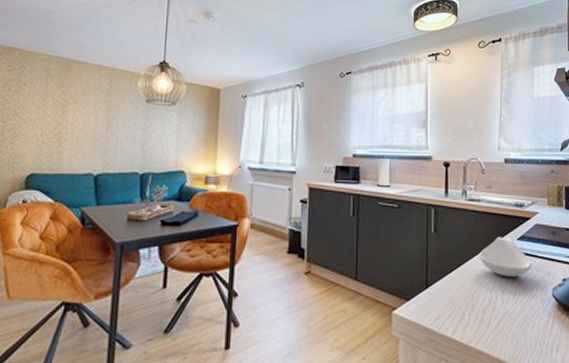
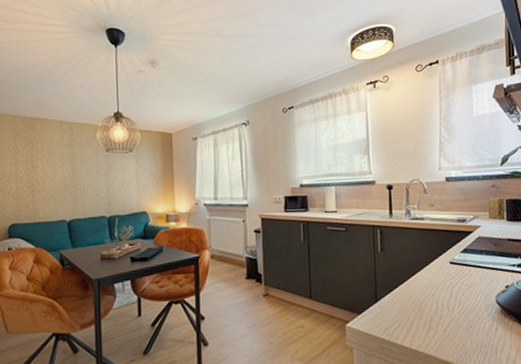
spoon rest: present [478,237,532,277] -> none [424,251,475,287]

